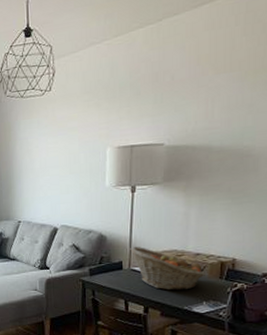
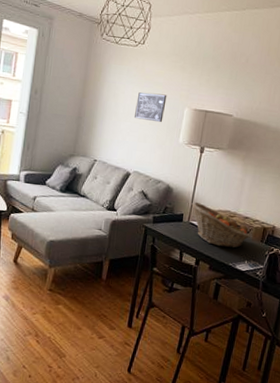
wall art: none [52,138,85,171] -> present [134,92,167,123]

